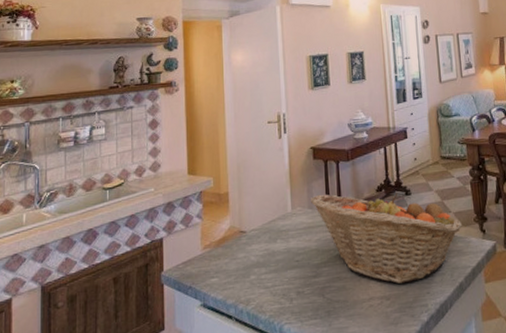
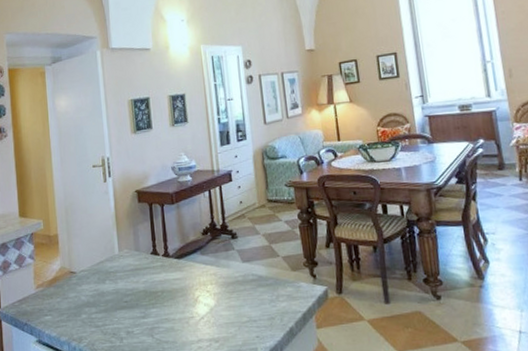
fruit basket: present [310,193,463,284] -> none [136,236,292,326]

